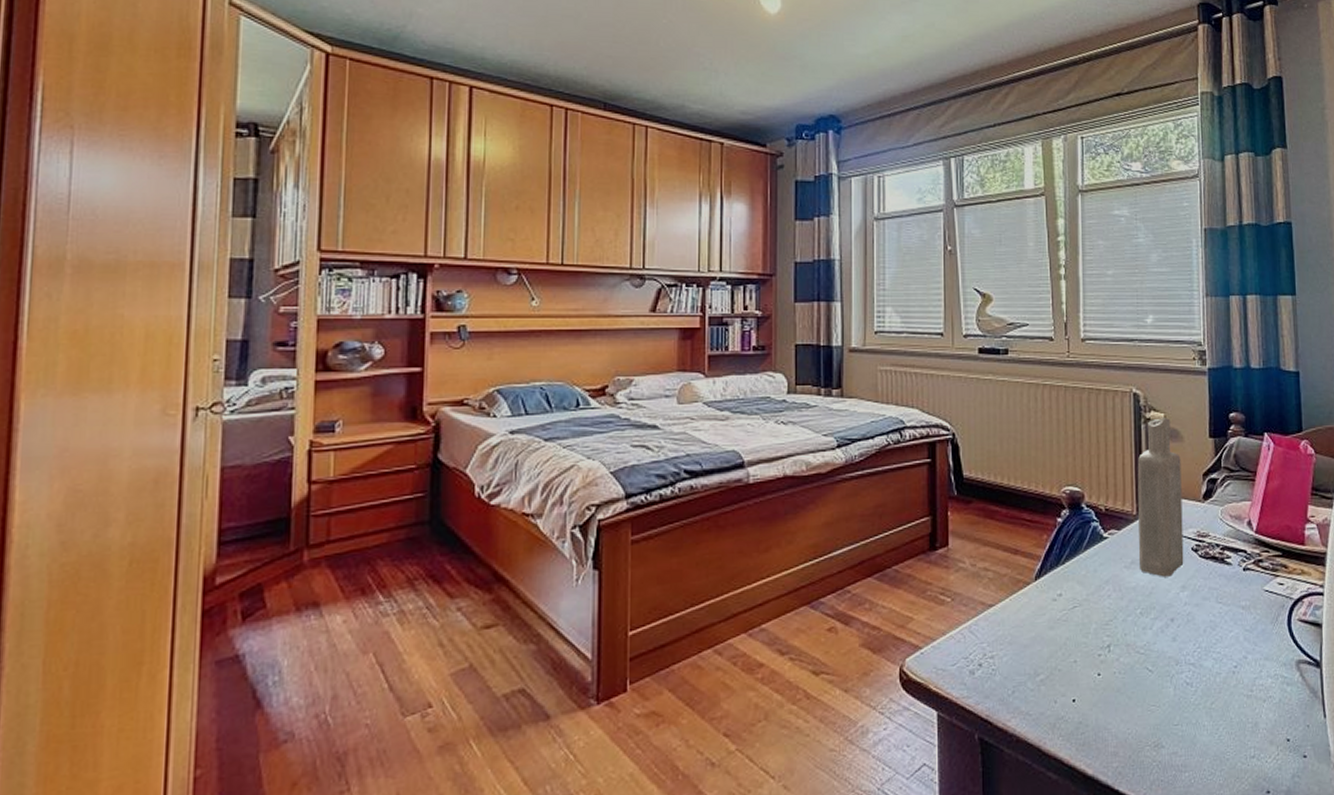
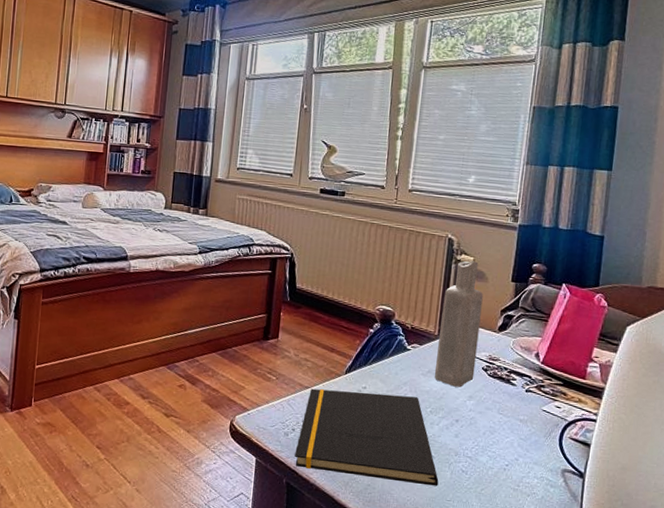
notepad: none [985,597,1162,715] -> present [295,388,439,486]

